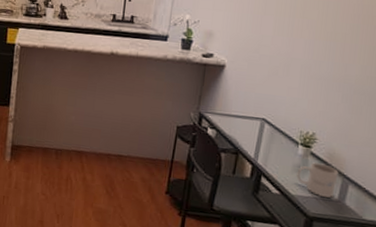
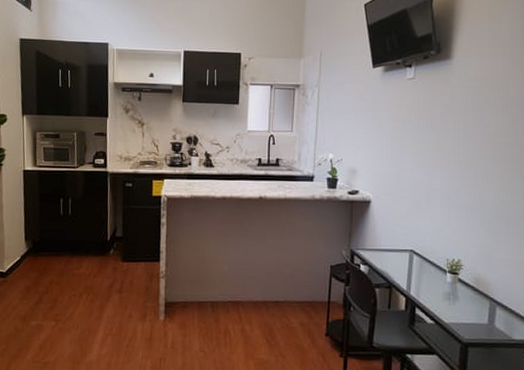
mug: present [297,162,339,198] -> none [448,289,486,322]

